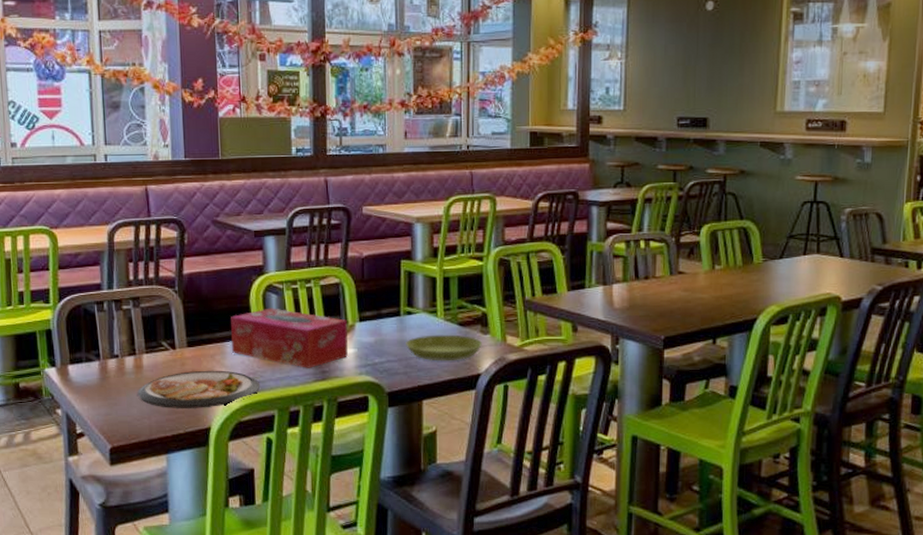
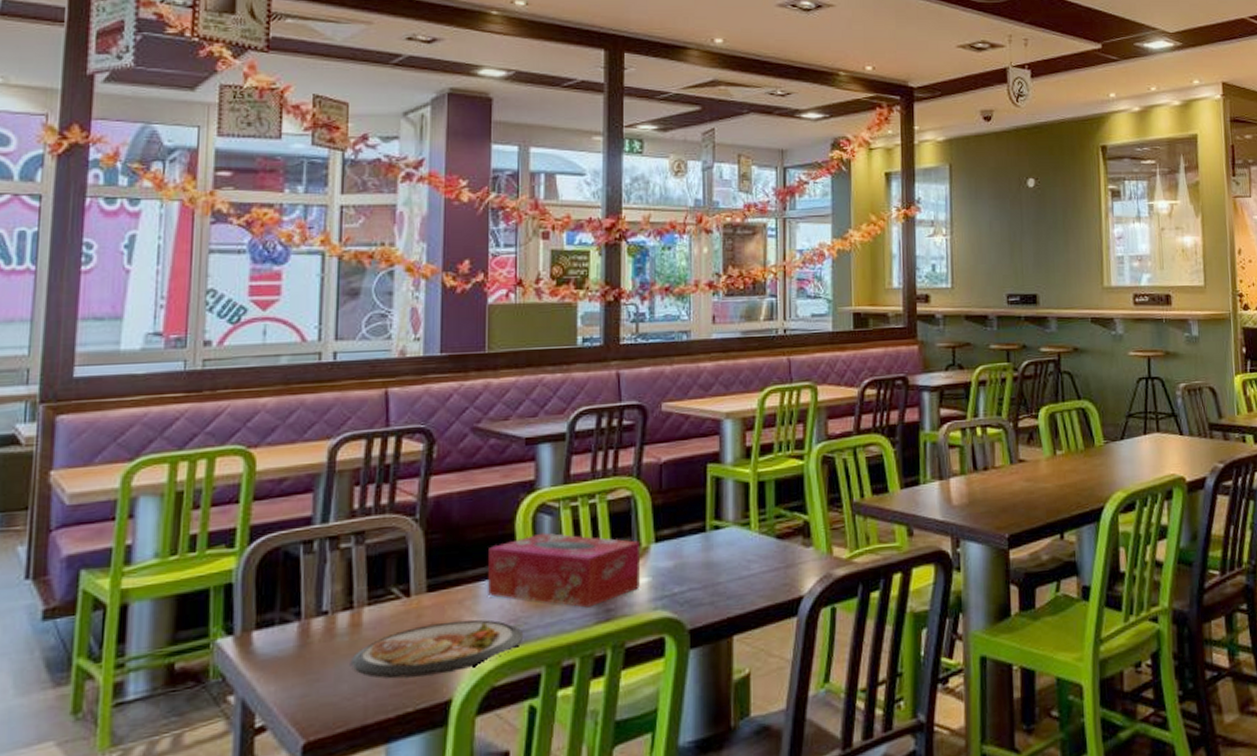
saucer: present [406,334,482,361] -> none [712,550,804,586]

